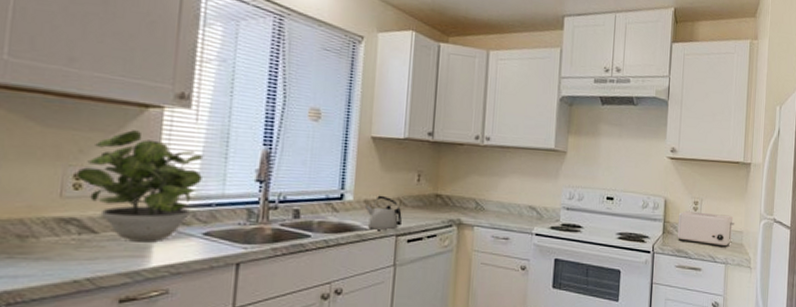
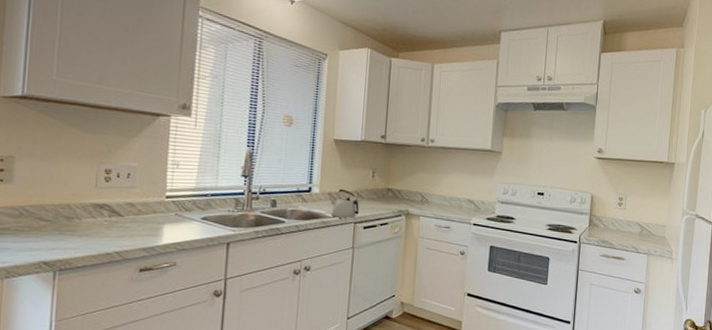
potted plant: present [76,130,204,243] -> none [107,134,201,225]
toaster: present [677,211,734,248] -> none [602,206,657,240]

